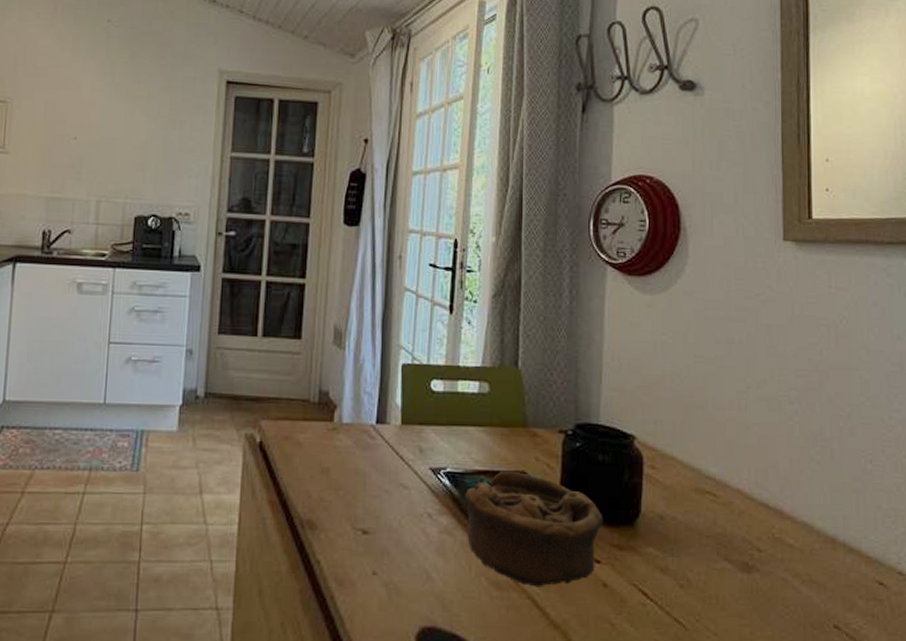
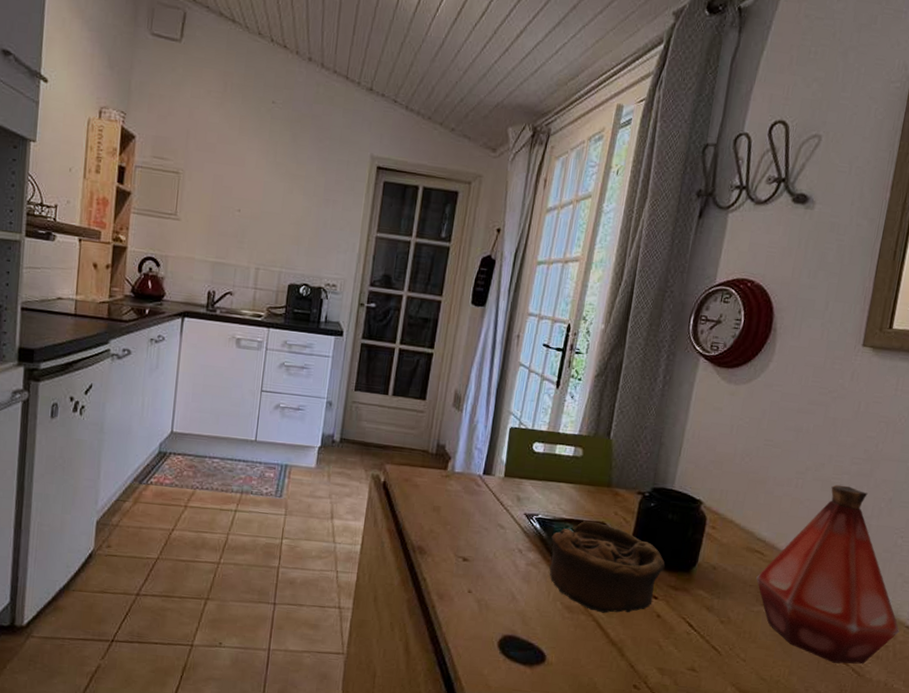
bottle: none [712,403,891,628] -> present [756,484,900,665]

